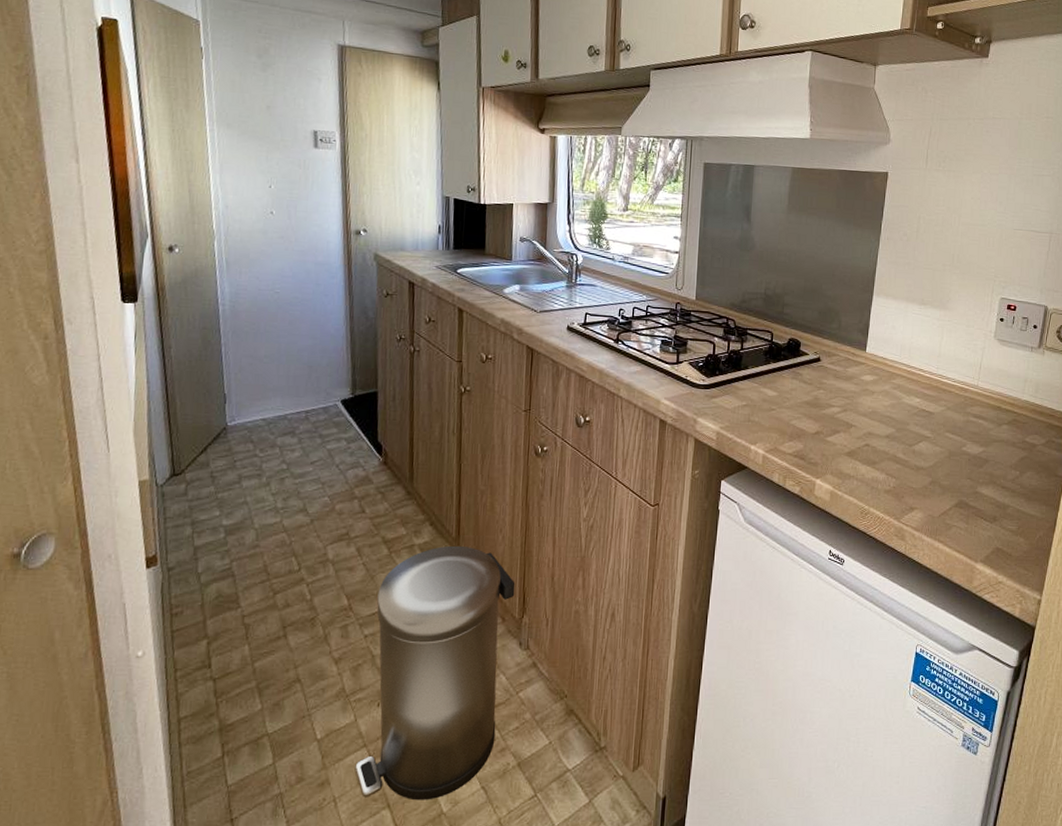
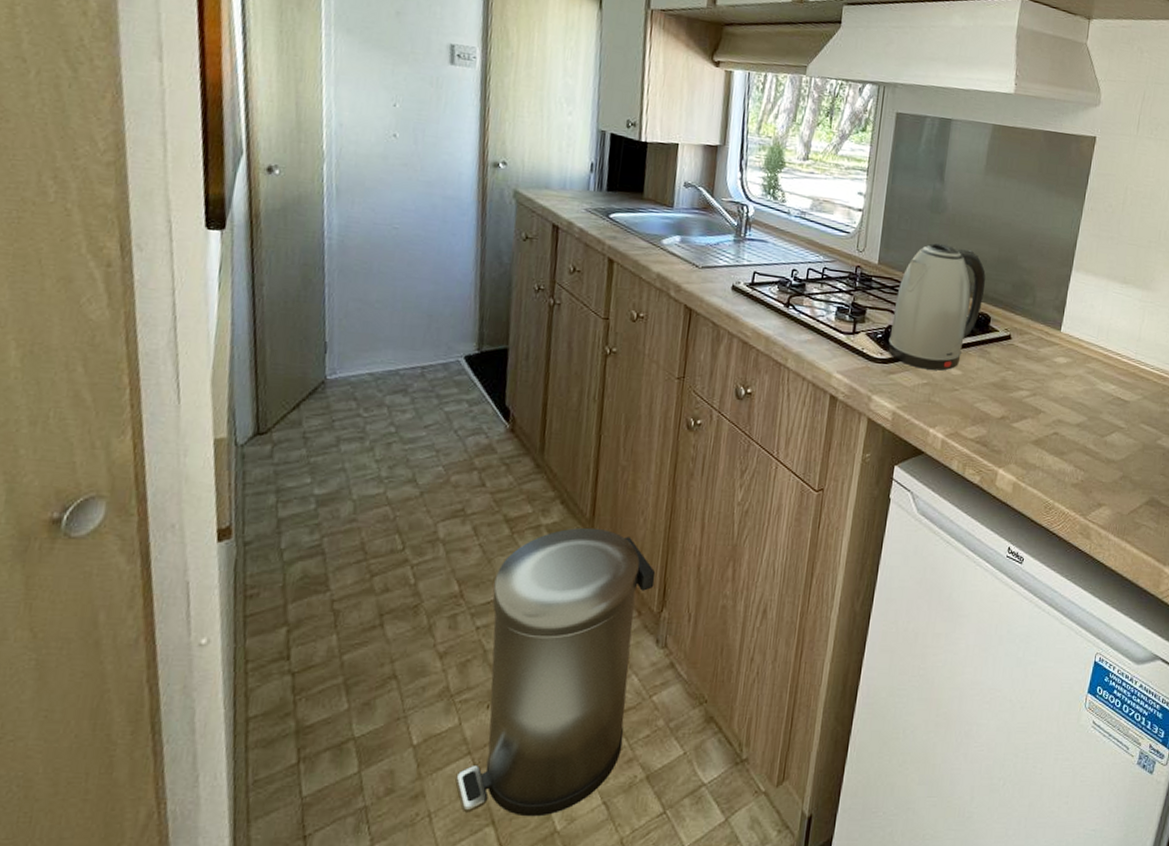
kettle: none [709,277,795,393] -> present [888,243,986,371]

